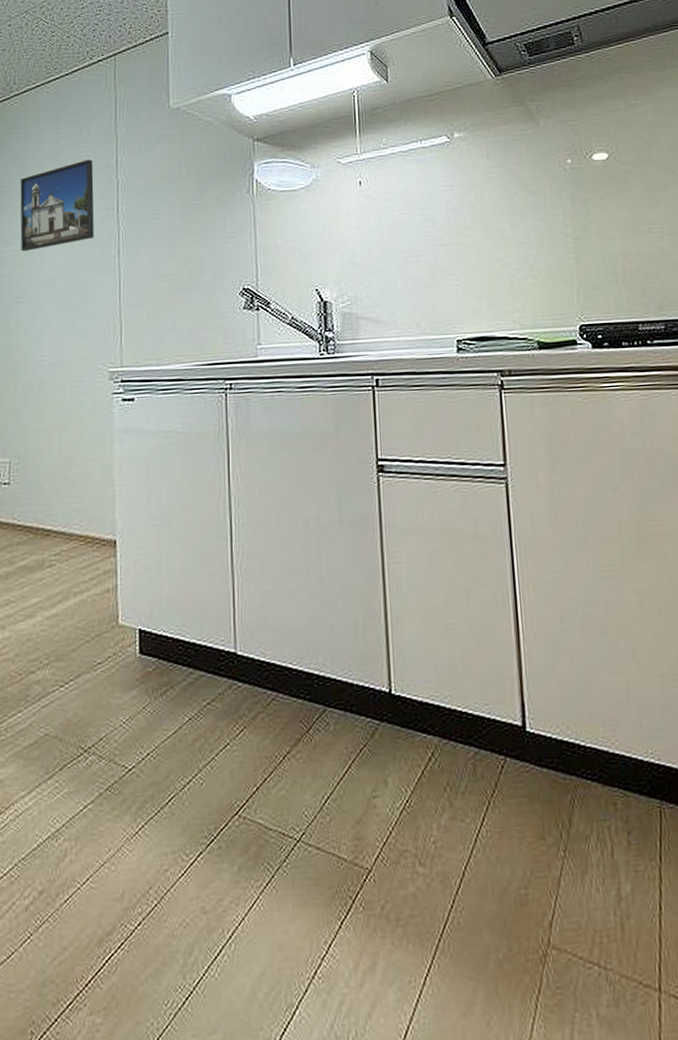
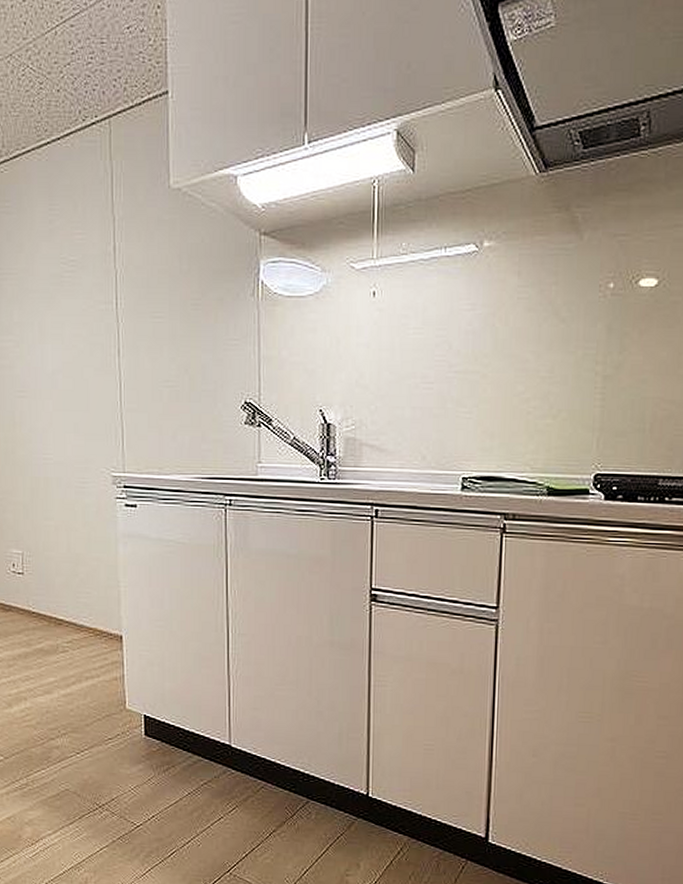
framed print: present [20,159,95,252] -> none [16,244,93,343]

